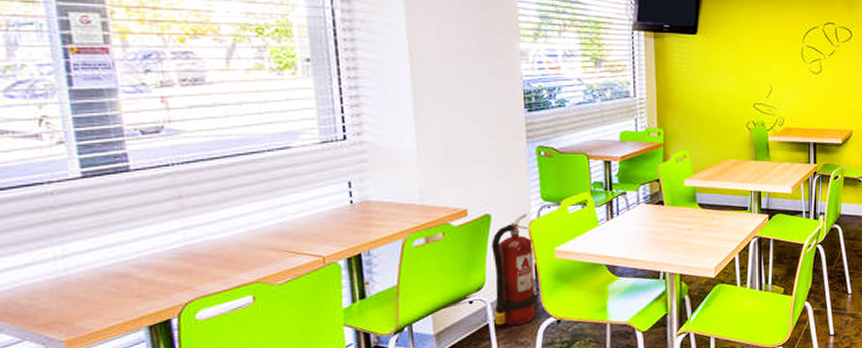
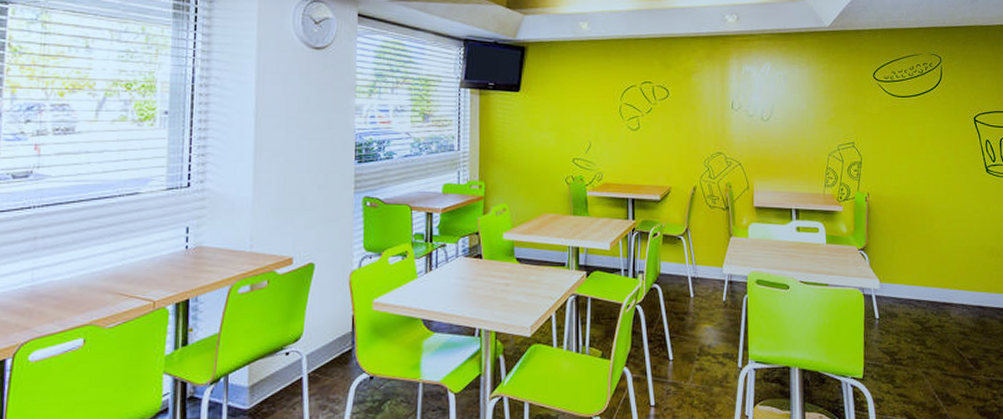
fire extinguisher: present [491,213,537,326] -> none [308,263,352,380]

